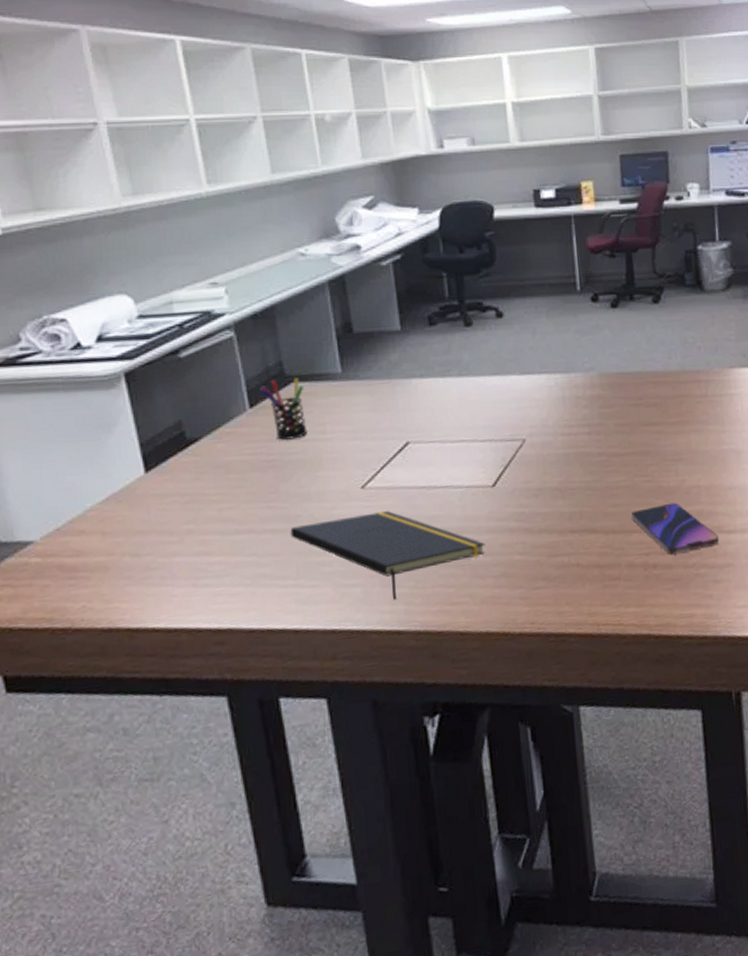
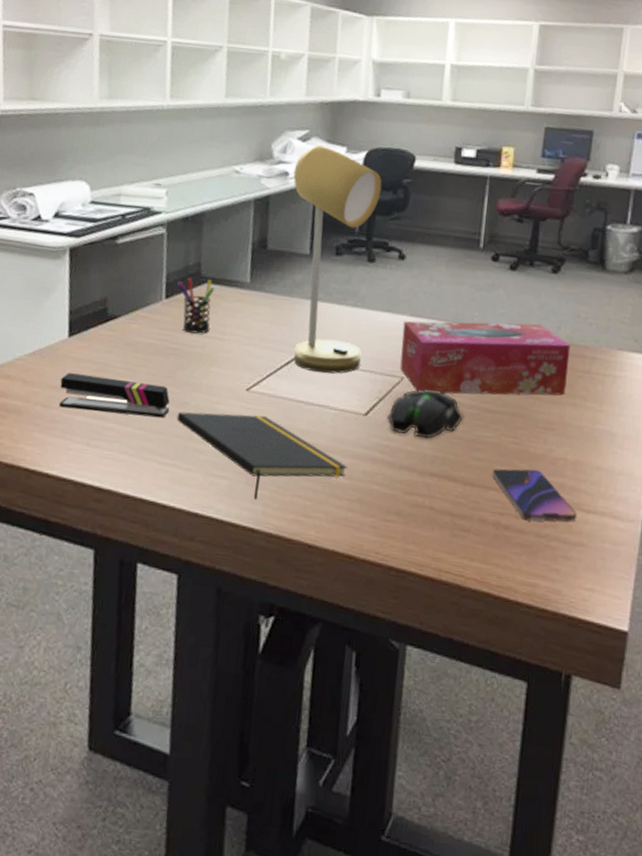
stapler: none [146,503,281,553] -> present [58,373,170,418]
desk lamp: none [365,208,478,454] -> present [293,143,382,374]
tissue box: none [514,357,687,451] -> present [400,321,571,396]
mouse: none [516,445,594,498] -> present [387,389,464,439]

